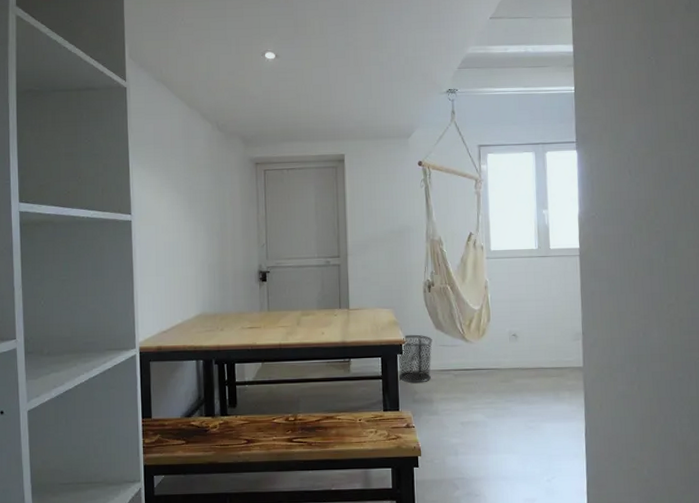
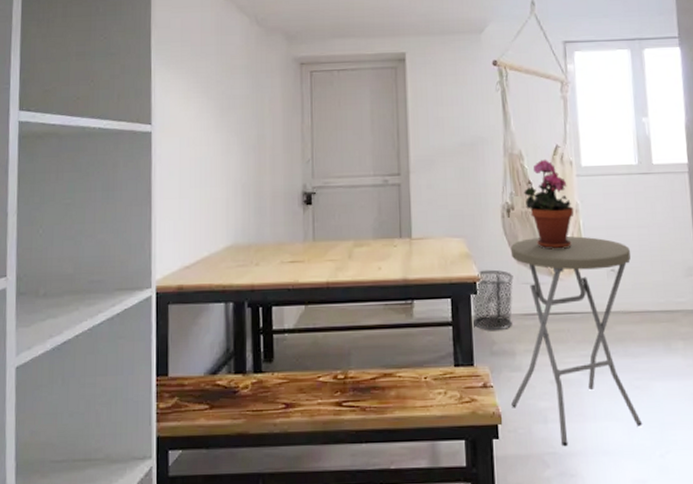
side table: none [429,308,535,473] -> present [510,236,643,447]
potted plant: none [442,244,484,318] -> present [524,159,574,250]

